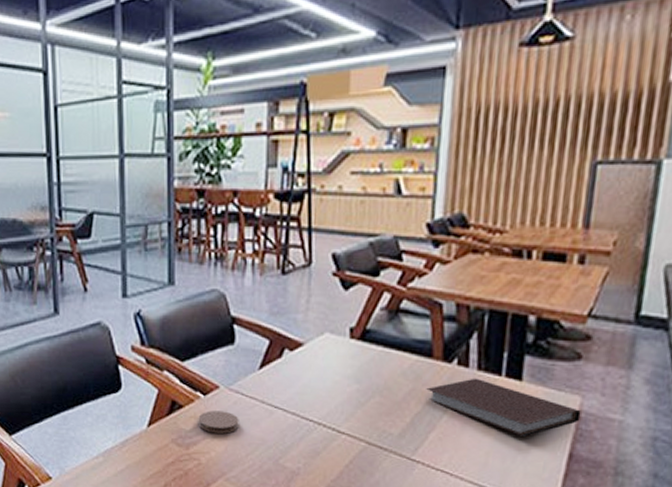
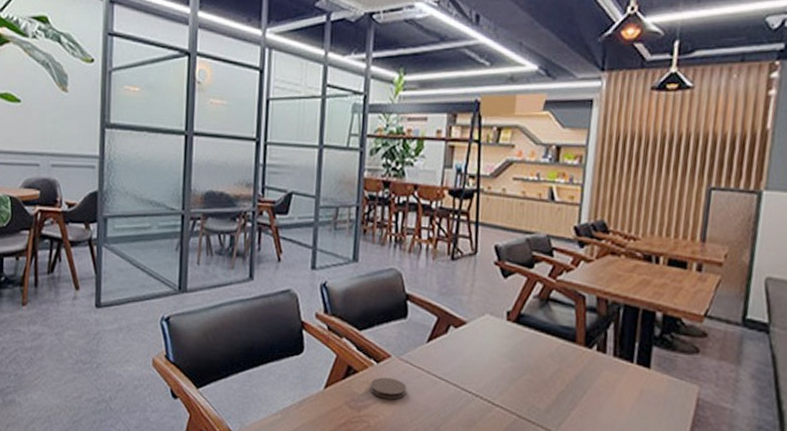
notebook: present [426,378,581,438] -> none [570,363,699,420]

